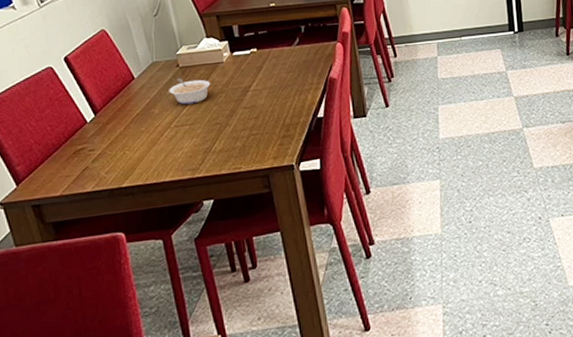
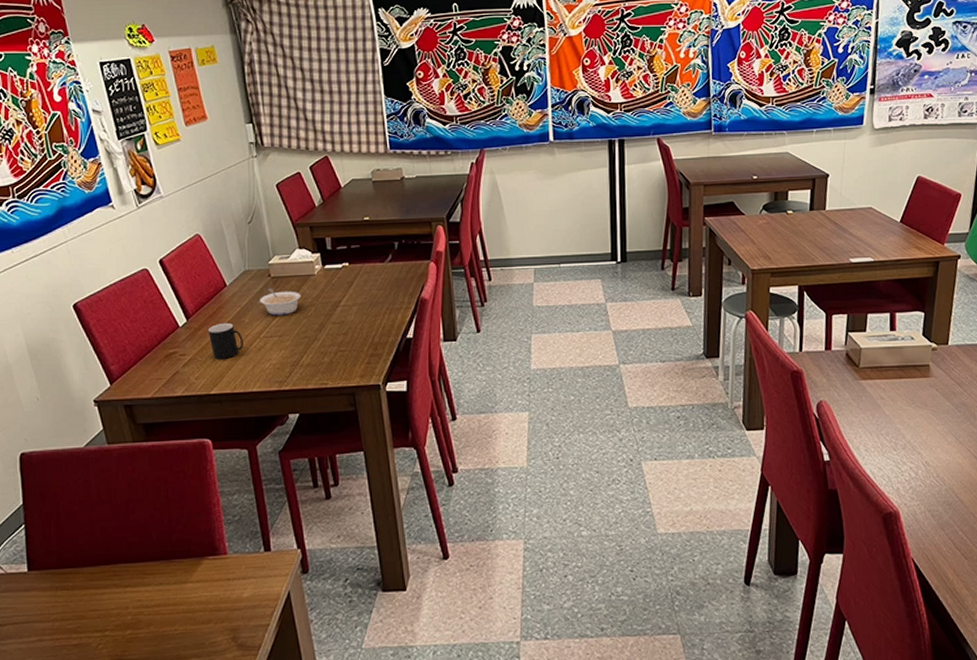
cup: none [117,115,154,152] -> present [208,322,243,359]

